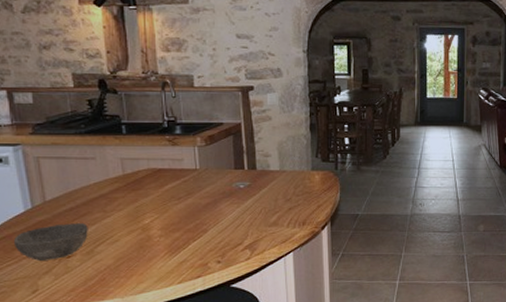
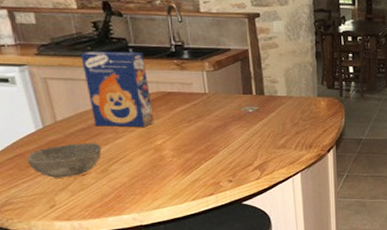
cereal box: none [74,128,143,206] -> present [80,51,154,127]

